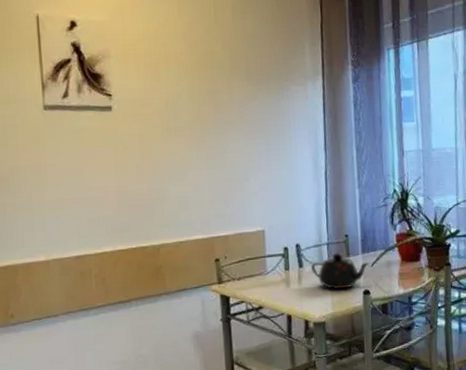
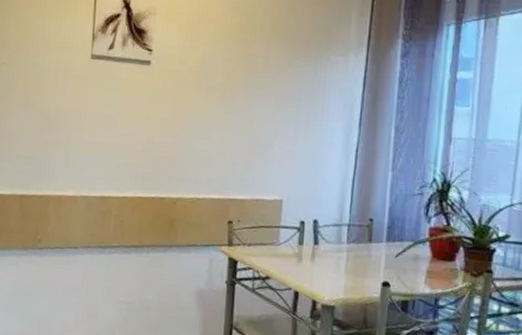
teapot: present [310,253,370,290] -> none [326,236,394,277]

